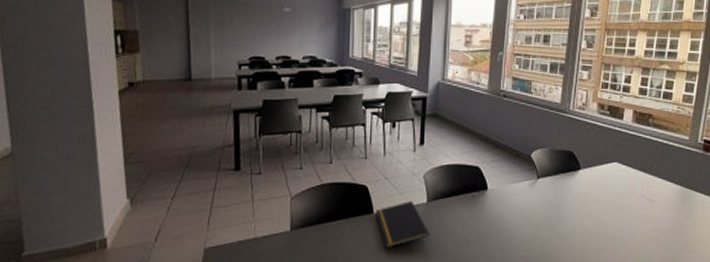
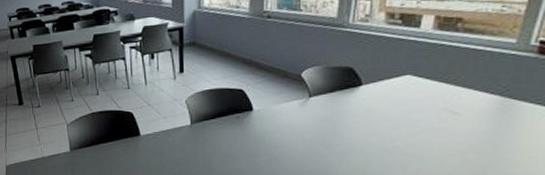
notepad: present [376,201,430,249] -> none [143,124,196,165]

